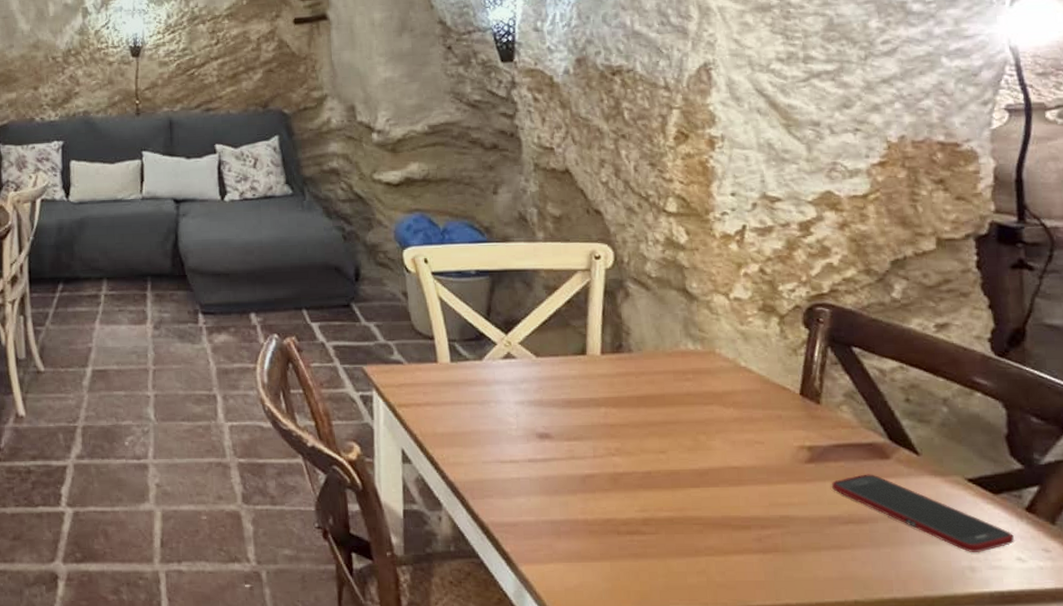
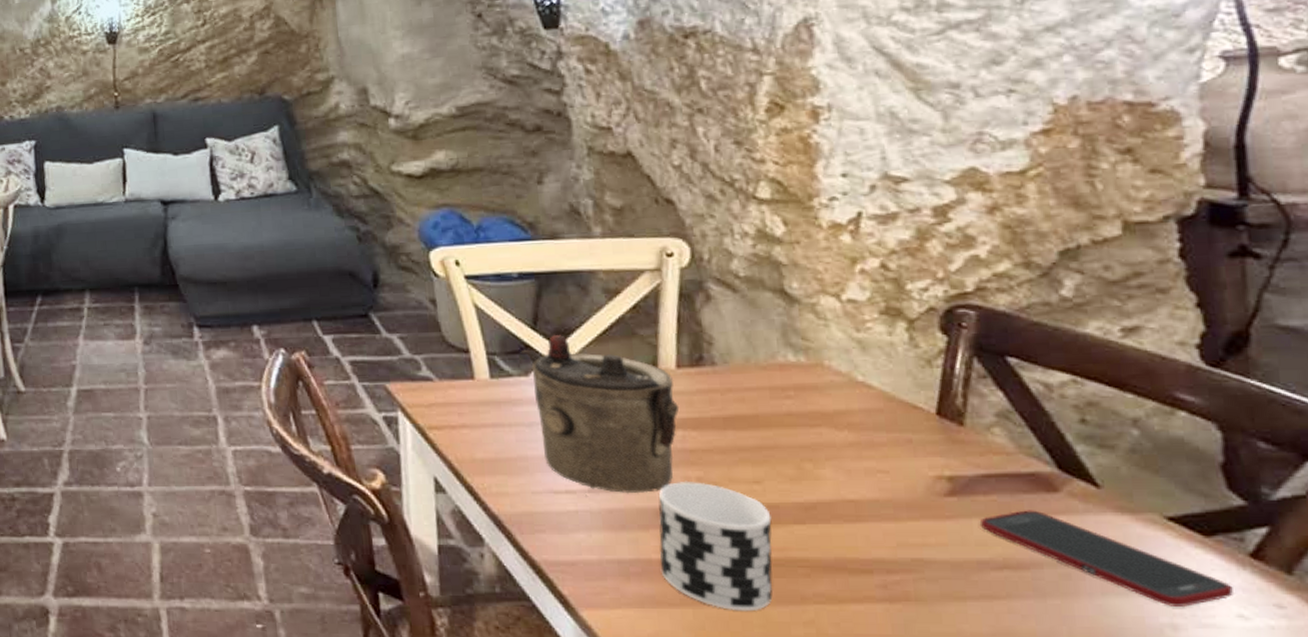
teapot: none [476,324,602,463] -> present [520,334,679,494]
cup: none [585,451,674,564] -> present [658,481,773,612]

